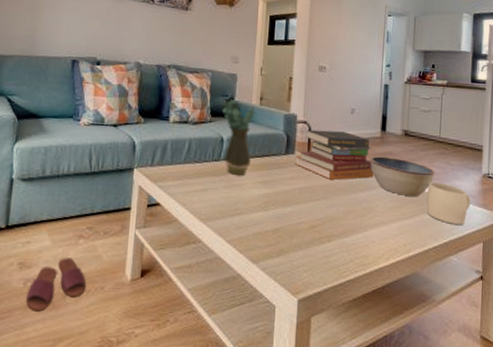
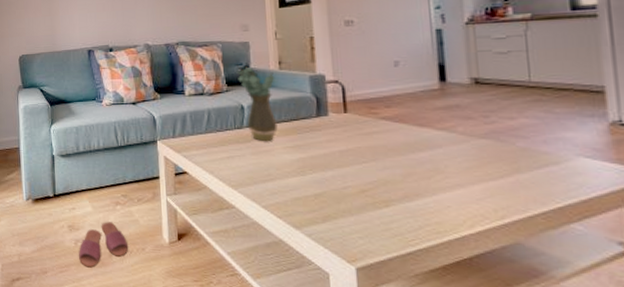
books: present [295,129,373,180] -> none [330,87,436,140]
bowl: present [370,156,435,197] -> none [429,110,529,155]
mug: present [426,182,471,225] -> none [519,135,595,185]

